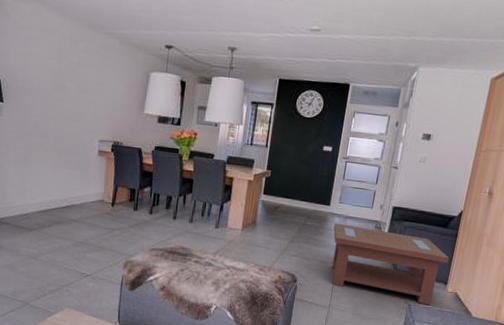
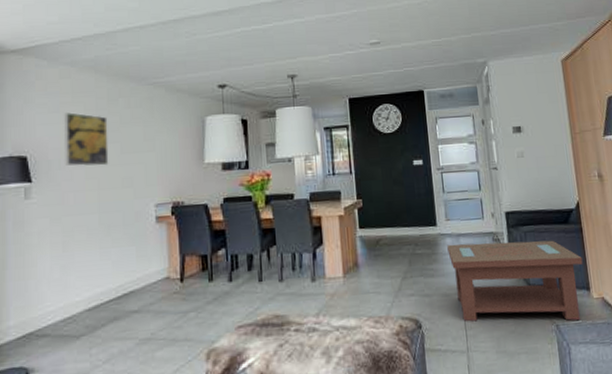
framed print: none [31,47,68,100] -> present [64,112,109,166]

